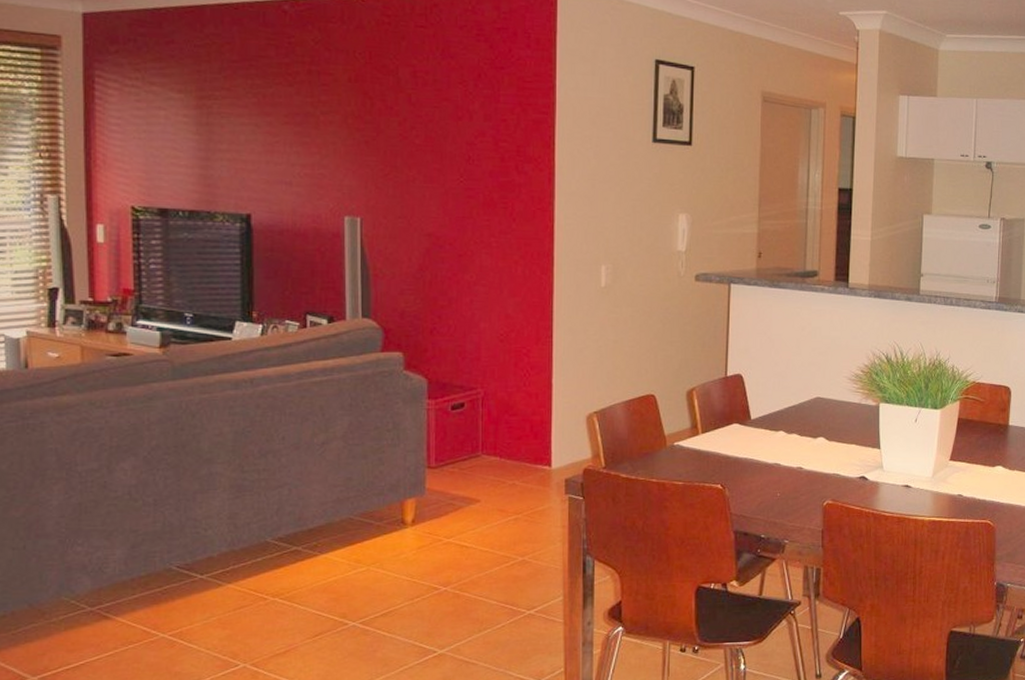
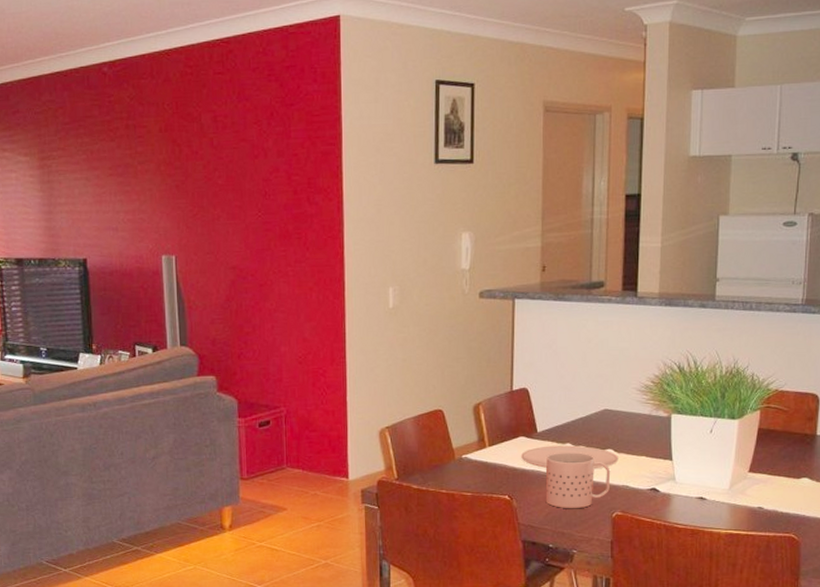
plate: none [733,433,830,458] -> present [520,445,619,470]
mug: none [758,439,822,498] -> present [545,451,611,509]

